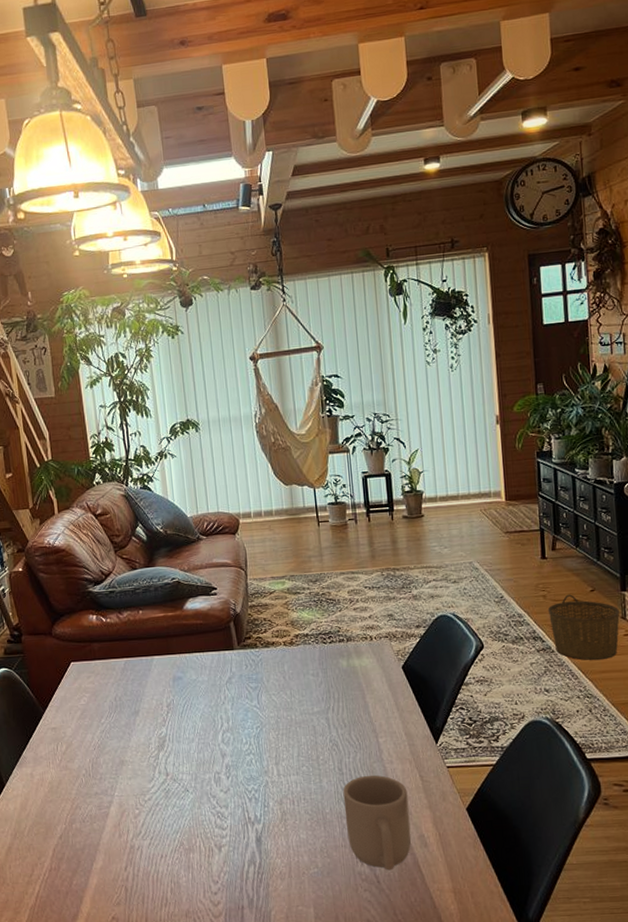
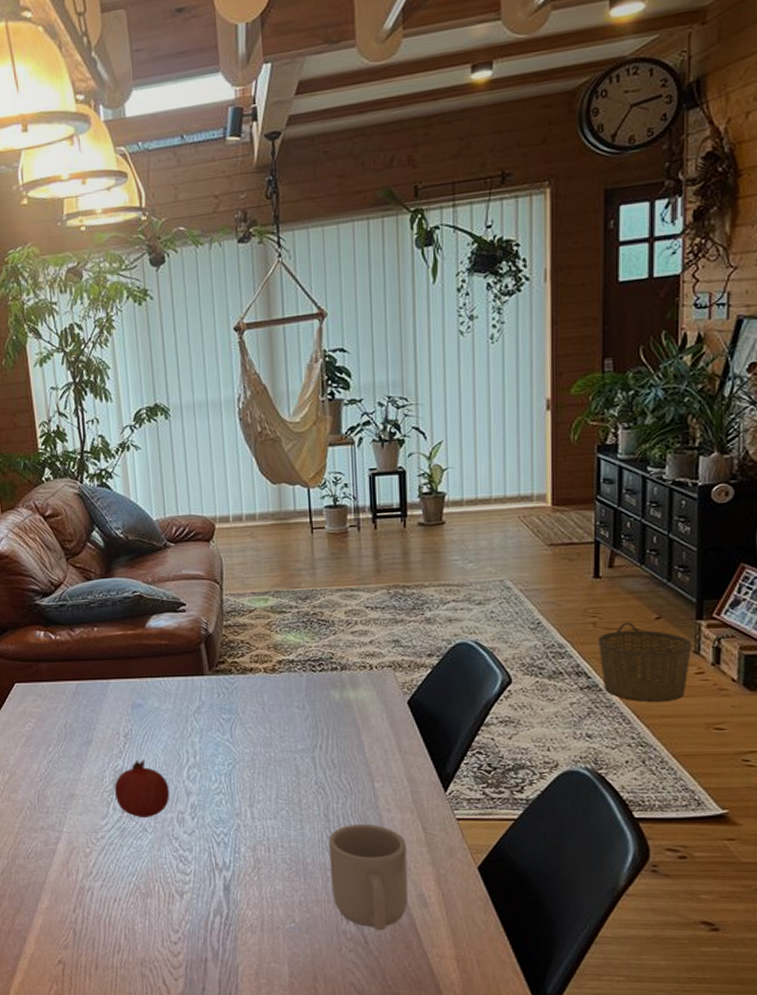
fruit: none [159,726,208,779] -> present [114,759,170,817]

